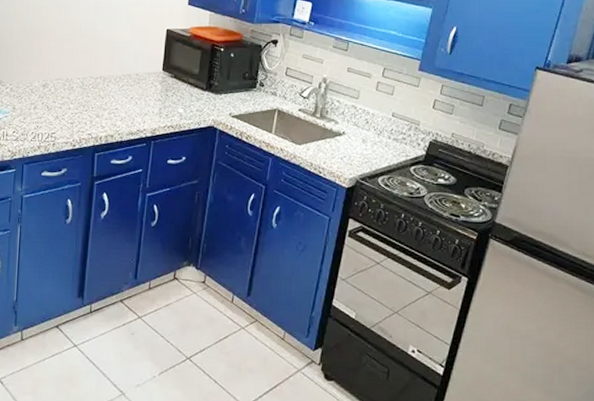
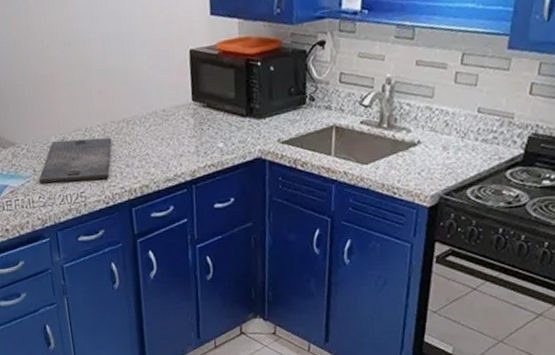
cutting board: none [16,86,88,125] -> present [38,137,112,184]

